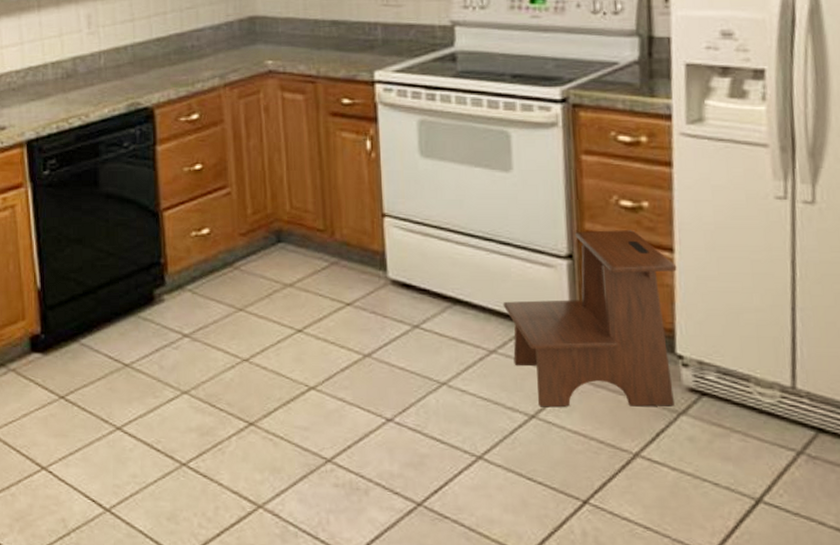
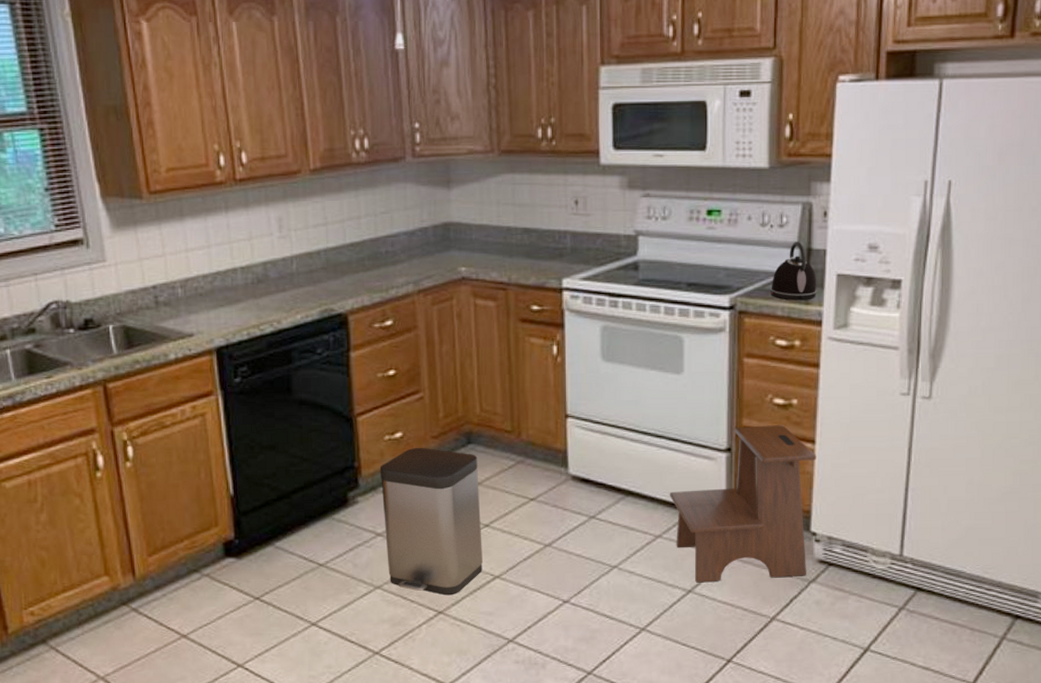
pedal bin: none [186,244,296,405] -> present [379,447,483,595]
kettle: none [607,29,663,93] -> present [770,242,817,301]

